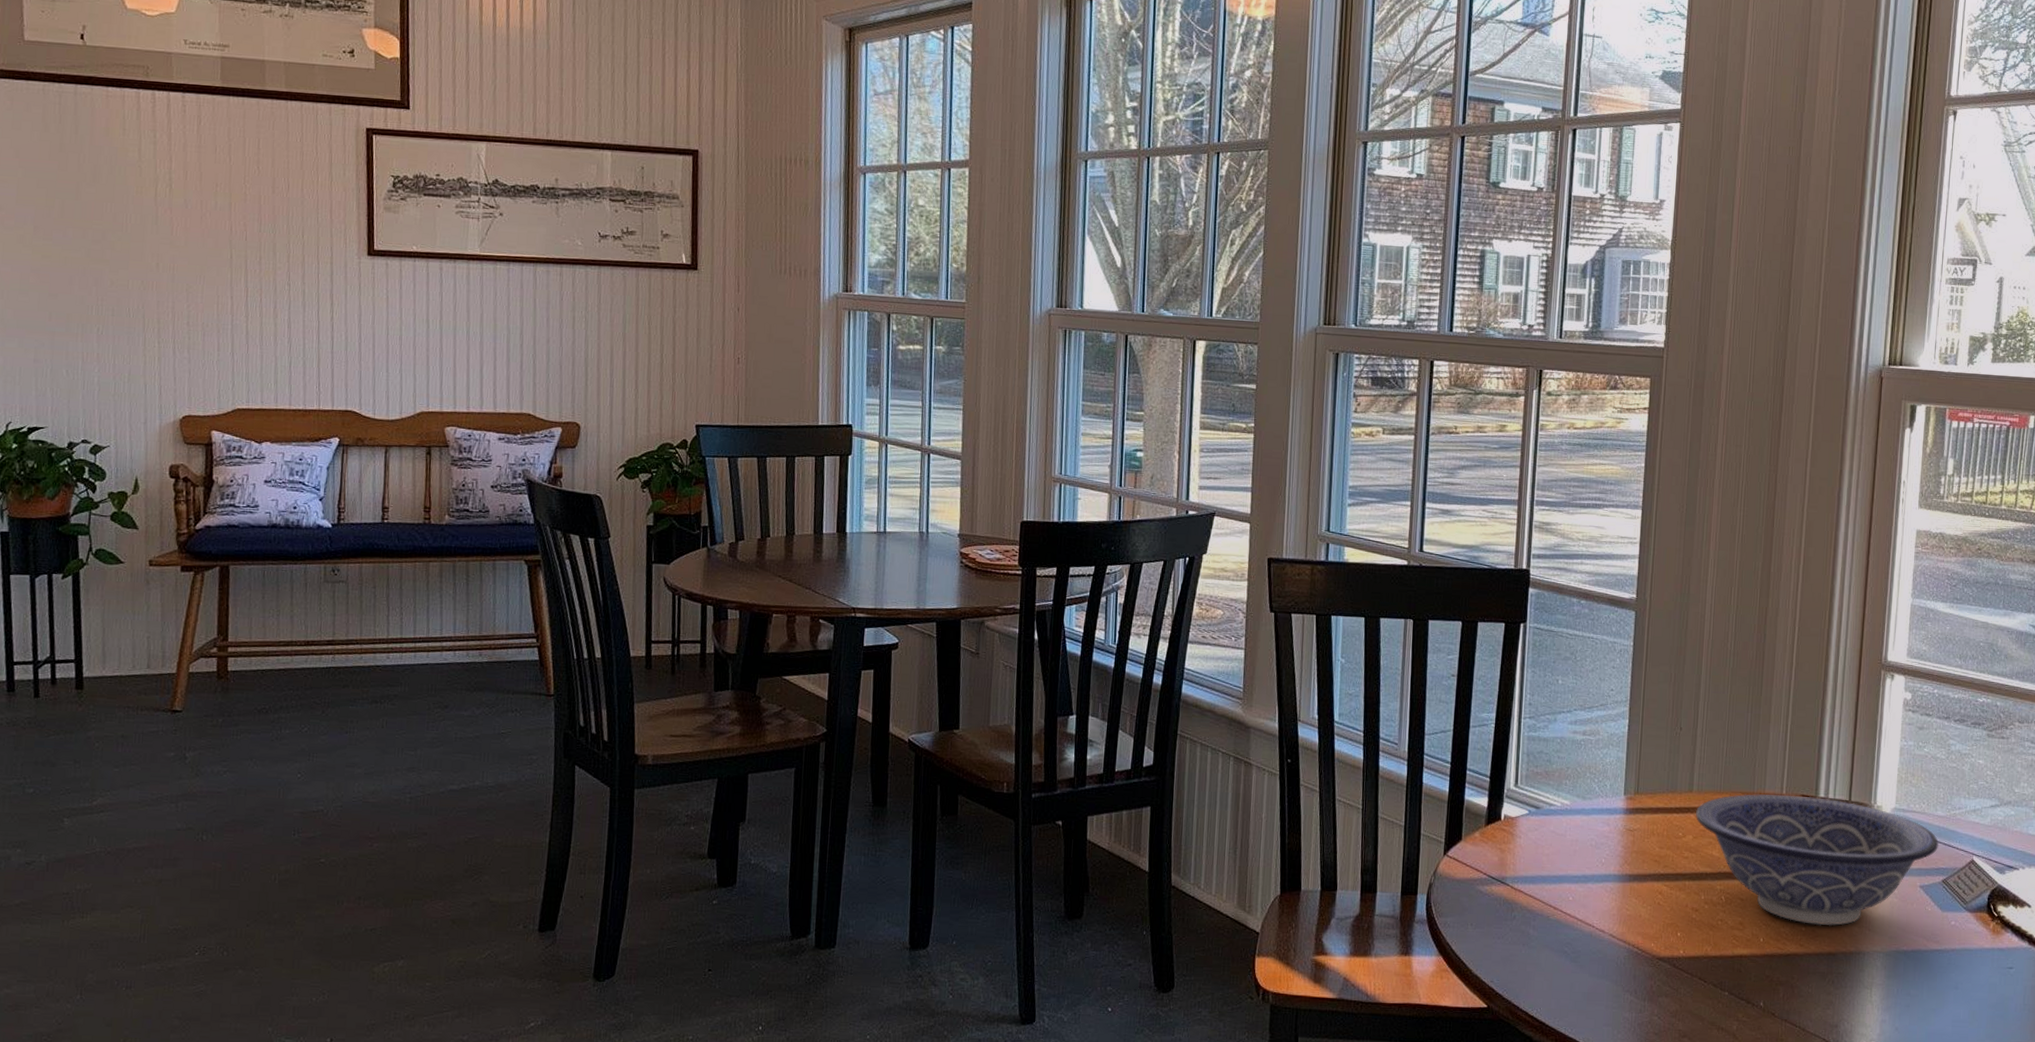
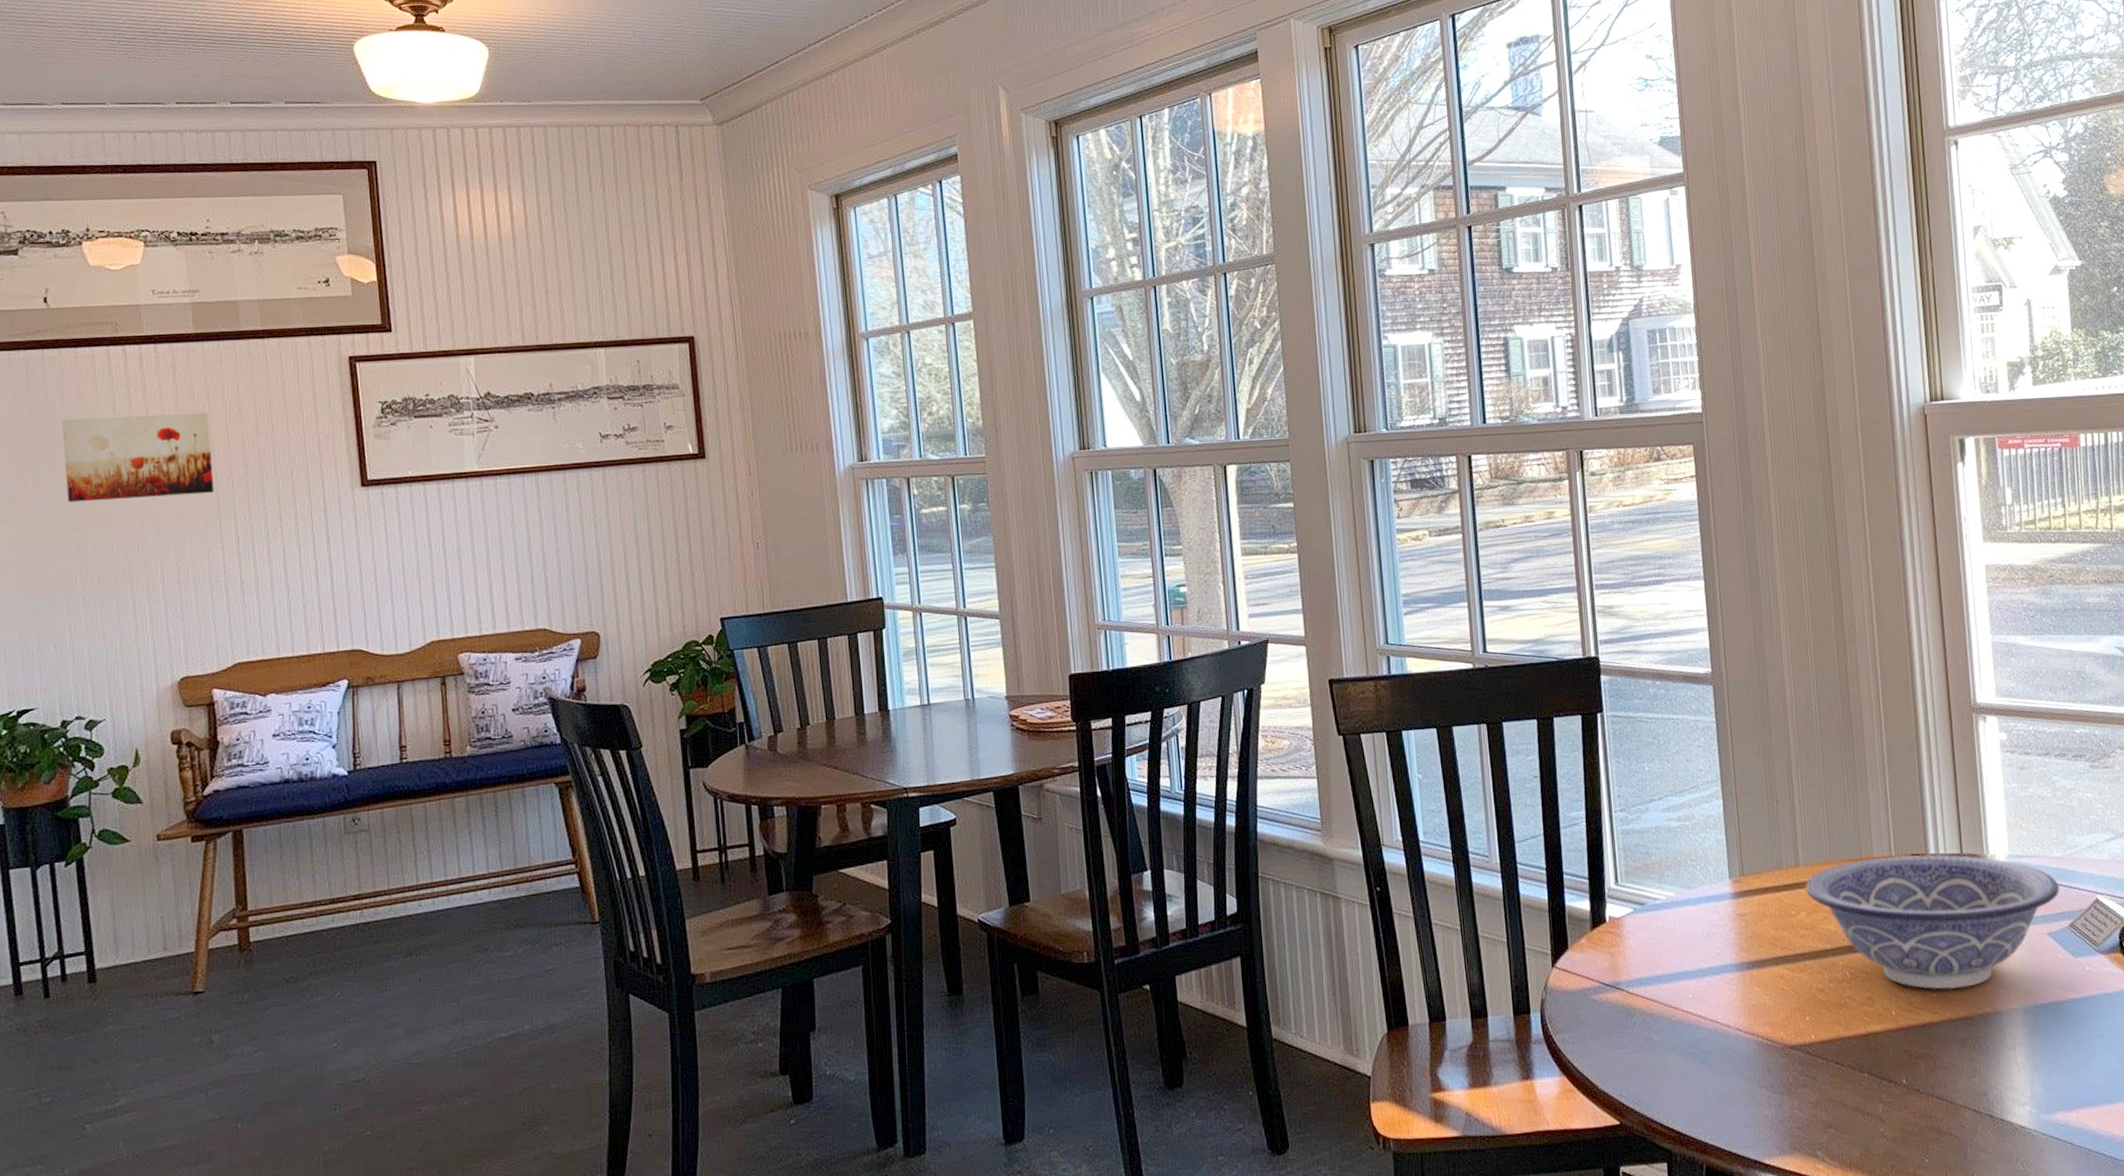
wall art: none [89,154,229,244] -> present [62,413,214,503]

